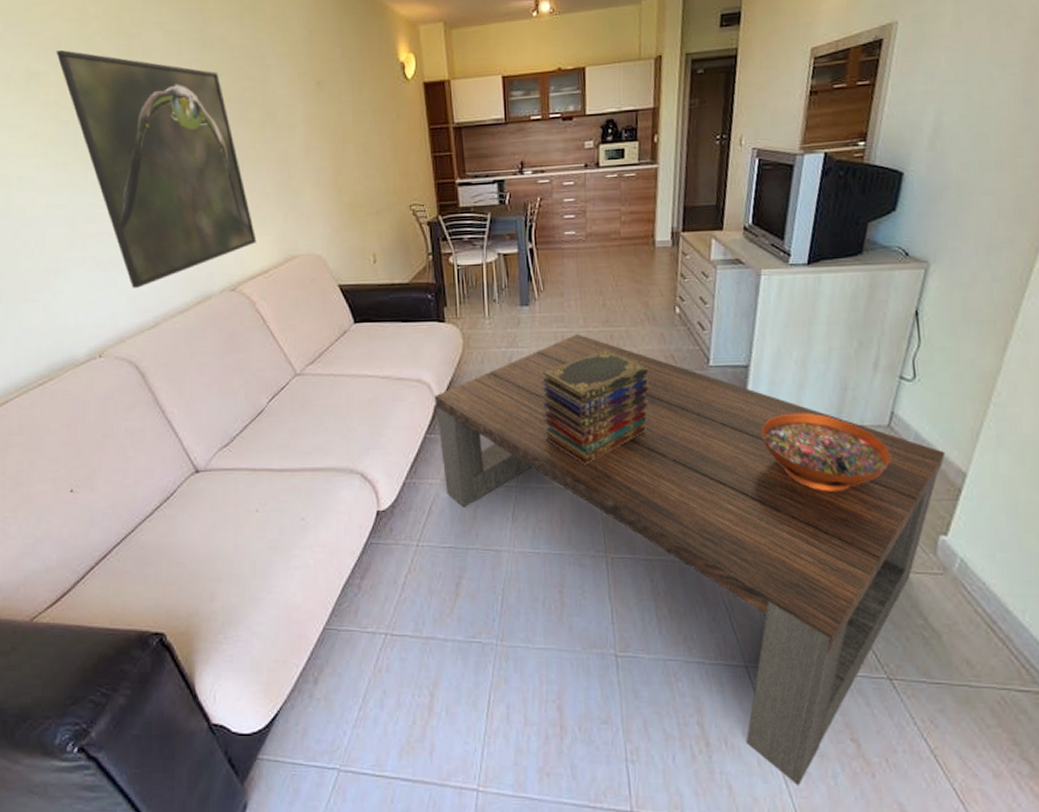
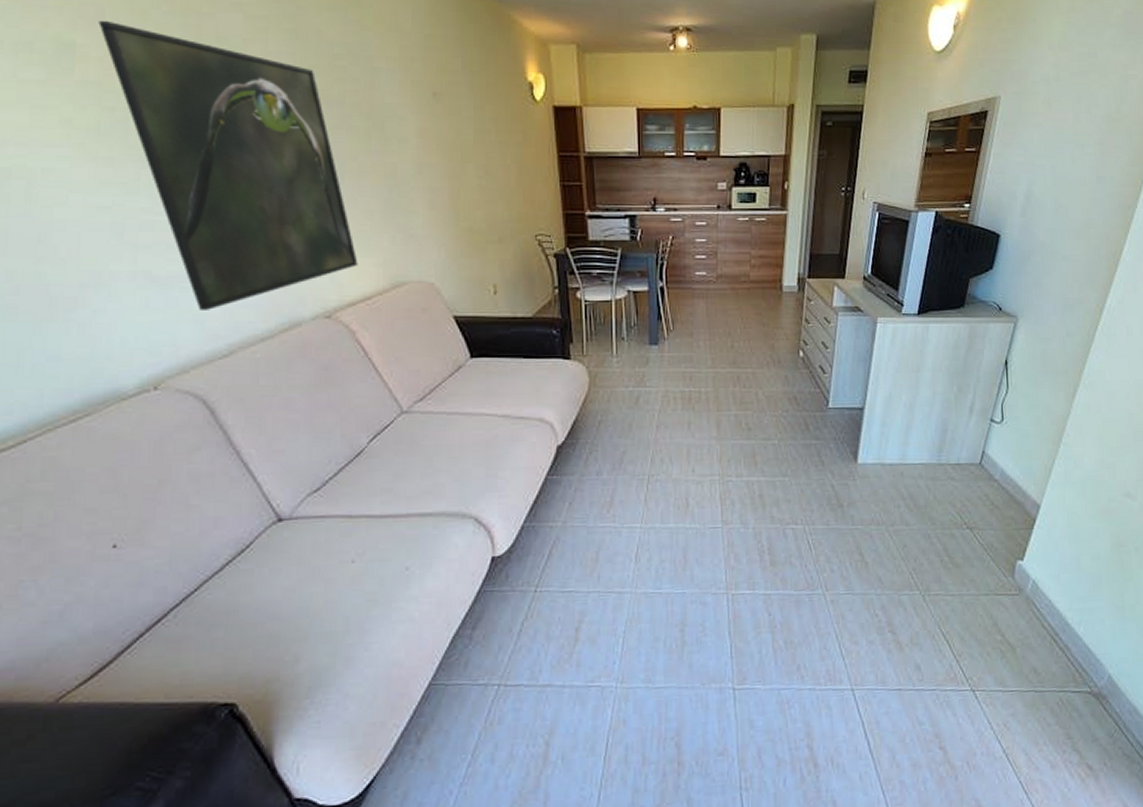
coffee table: present [434,334,946,787] -> none [556,375,1025,795]
book stack: present [541,348,650,465] -> none [668,389,773,504]
decorative bowl: present [761,412,891,492] -> none [872,452,981,524]

